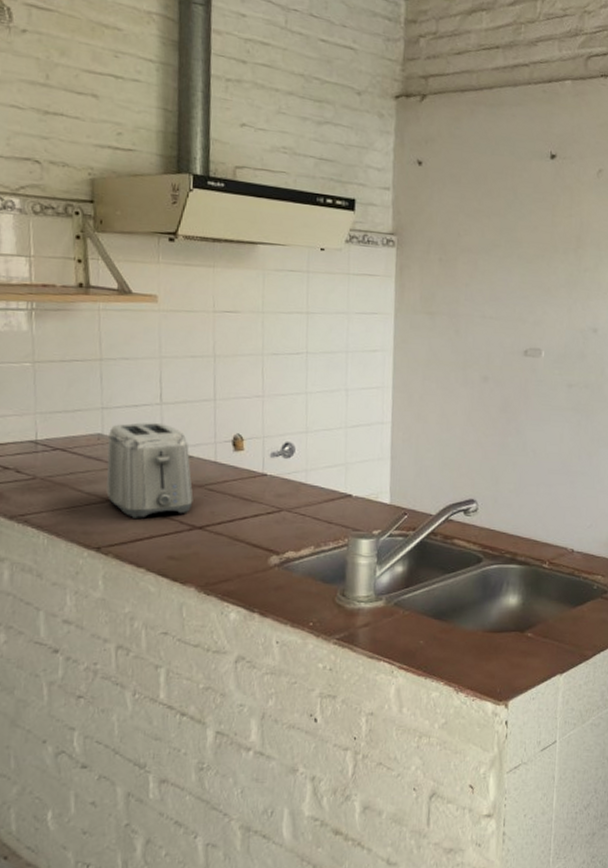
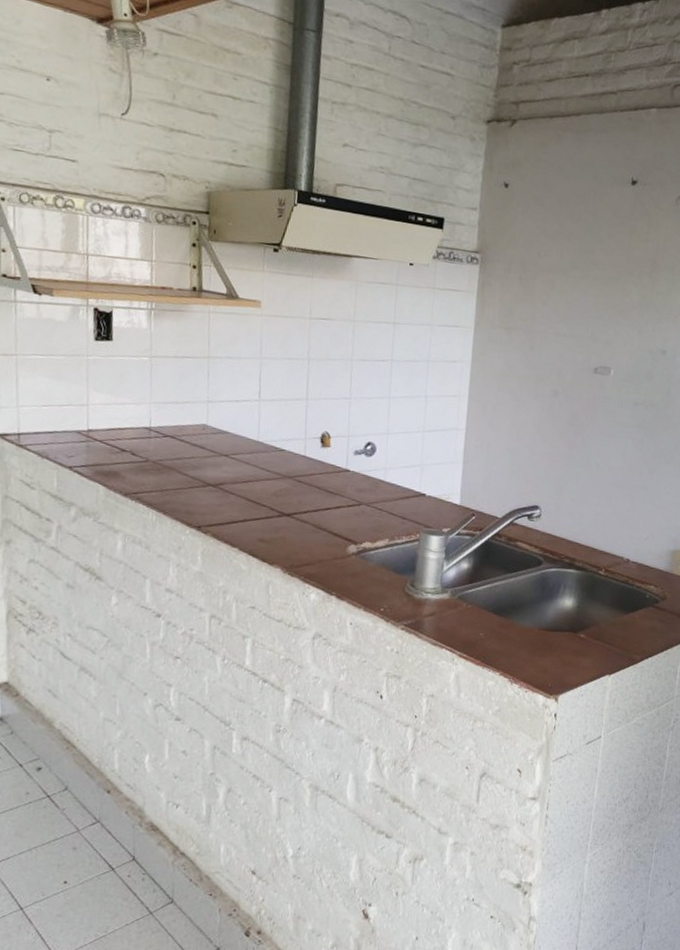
toaster: present [106,422,193,518] -> none [208,416,284,503]

